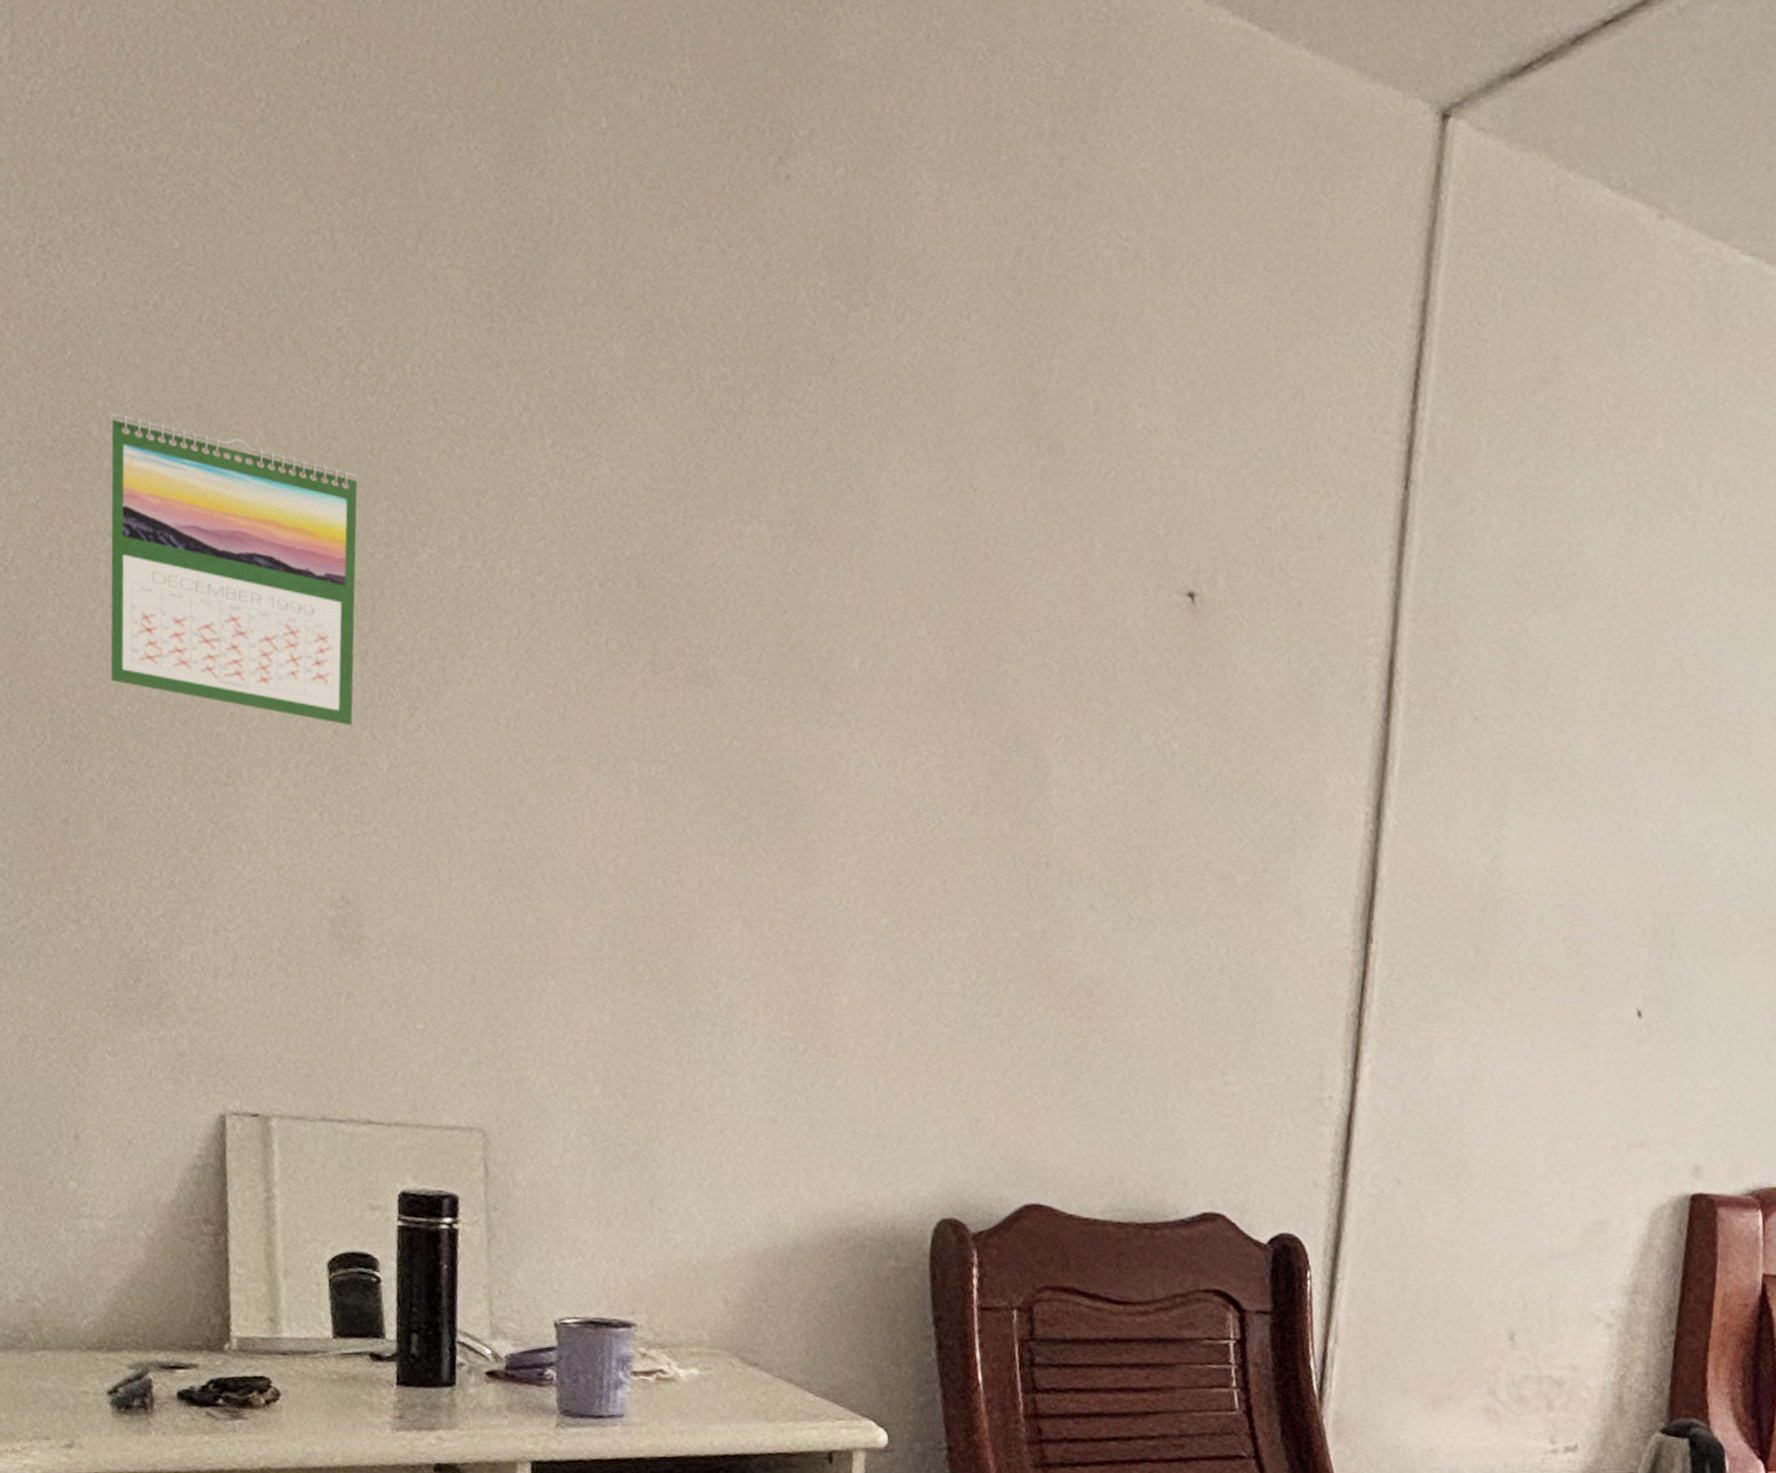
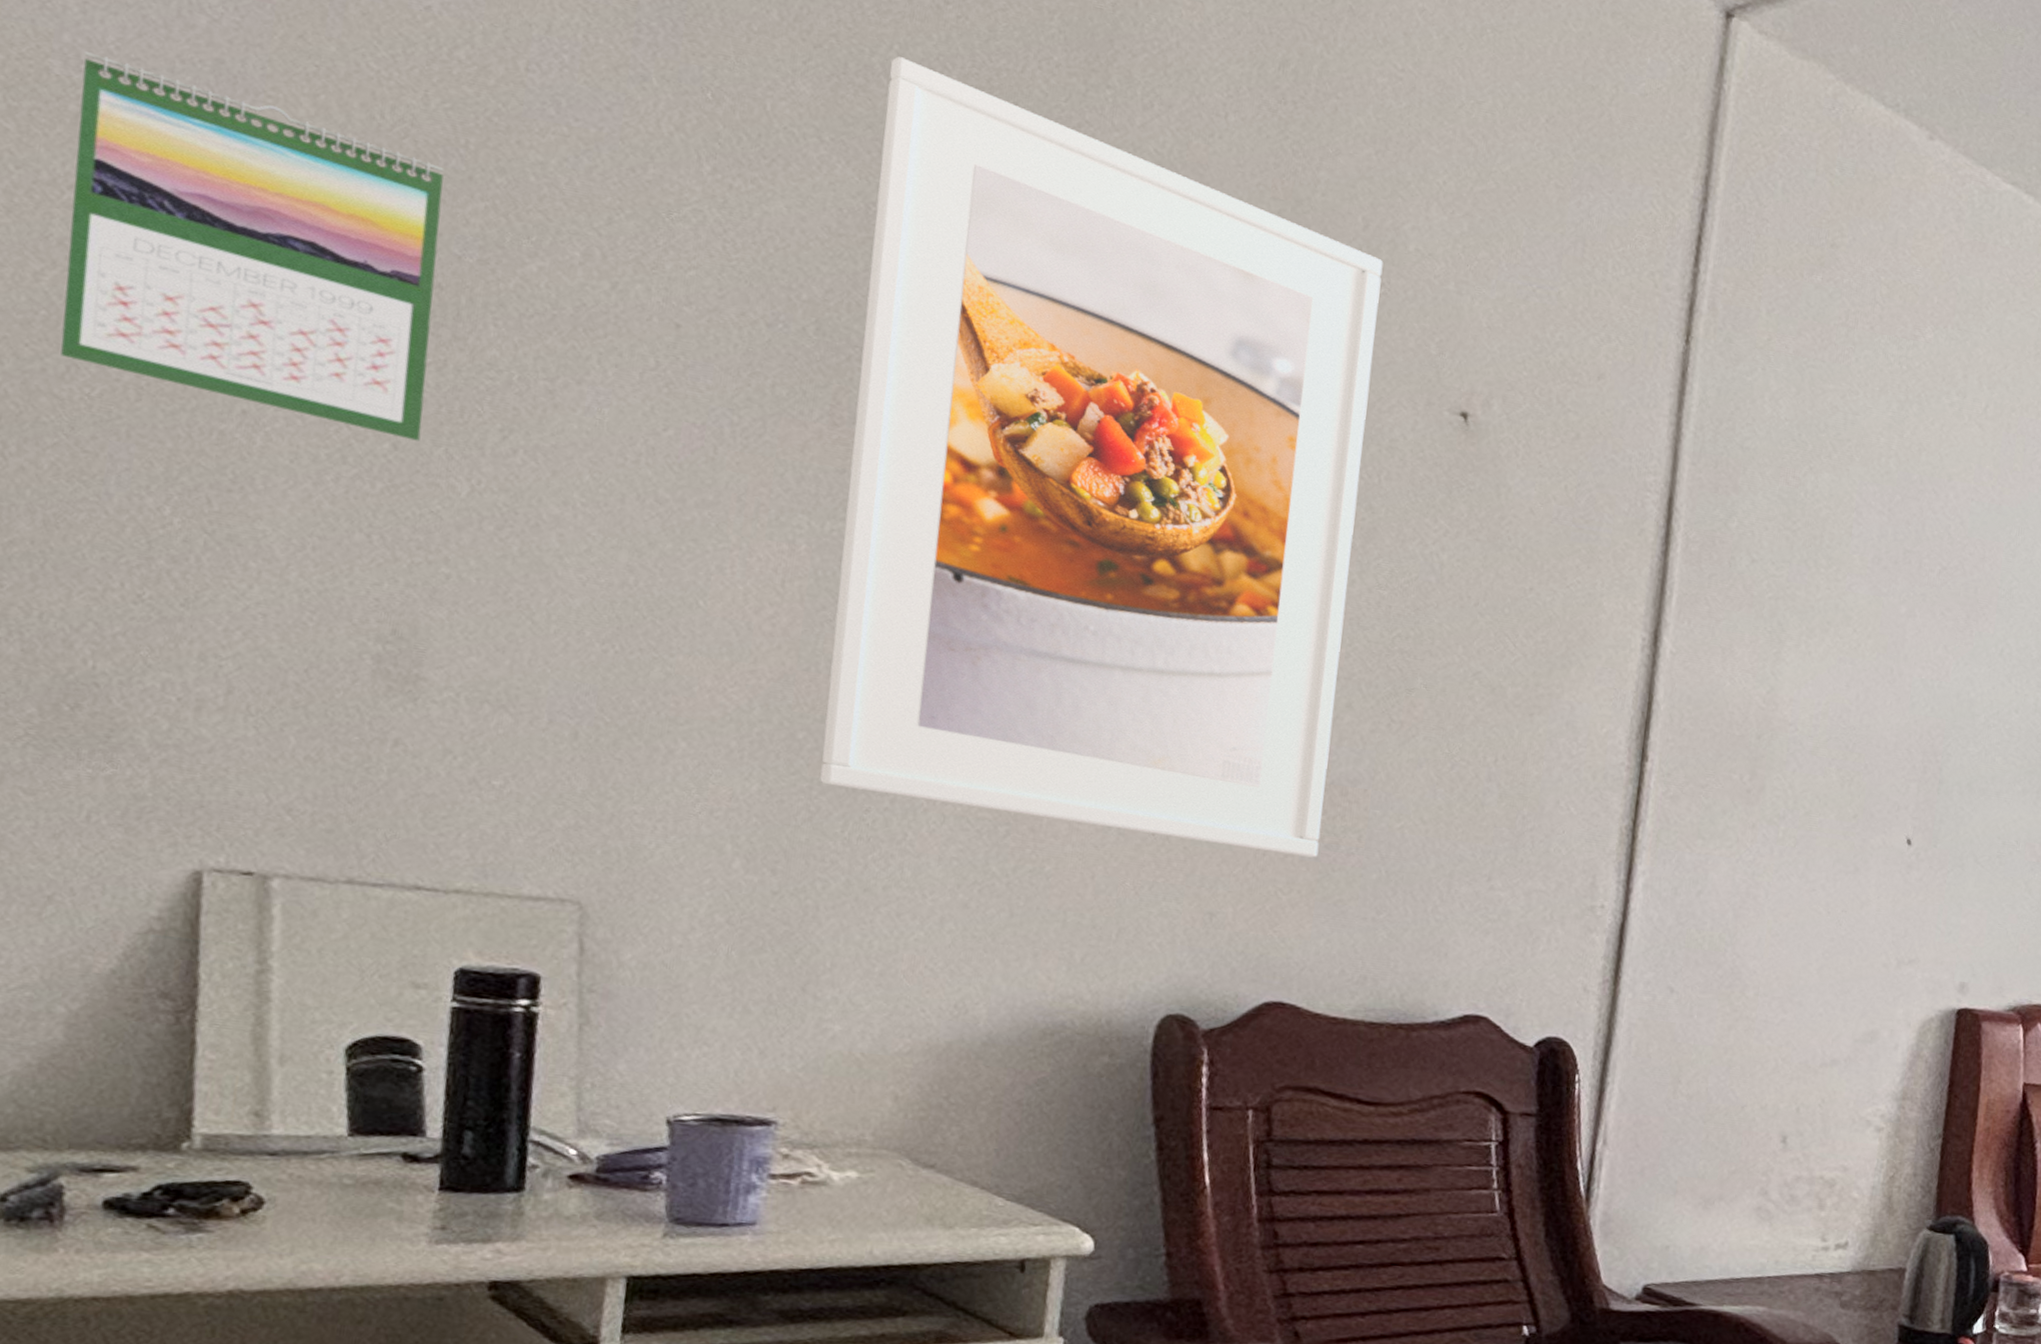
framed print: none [656,307,1113,1061] -> present [820,56,1383,858]

